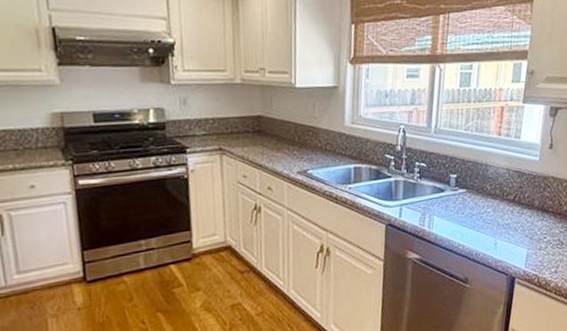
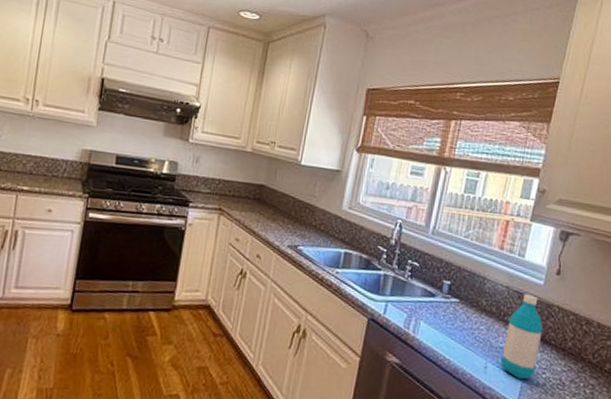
water bottle: none [508,172,542,247] -> present [500,294,543,379]

